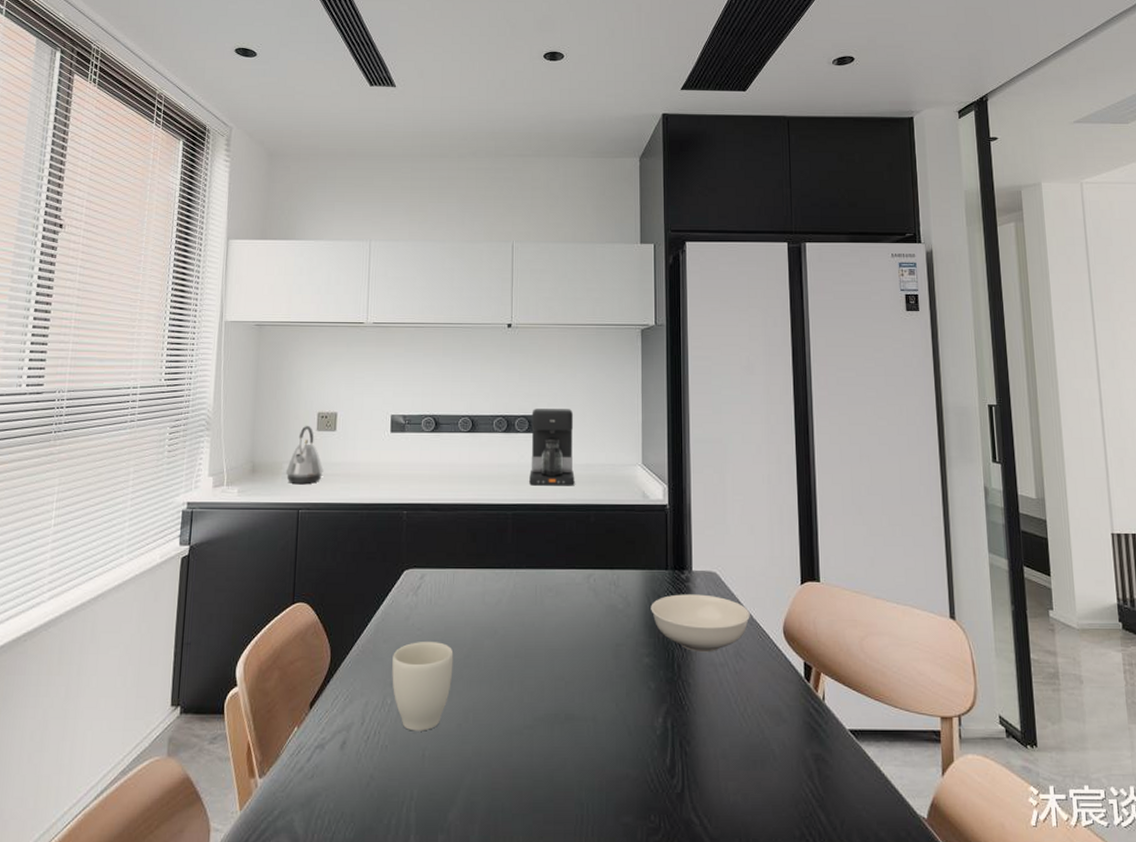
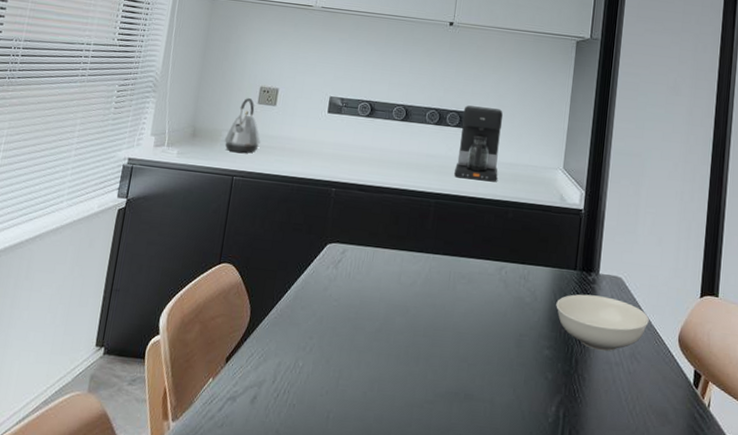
mug: present [392,641,454,731] -> none [305,311,366,395]

